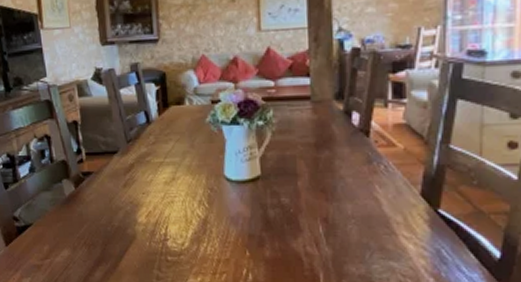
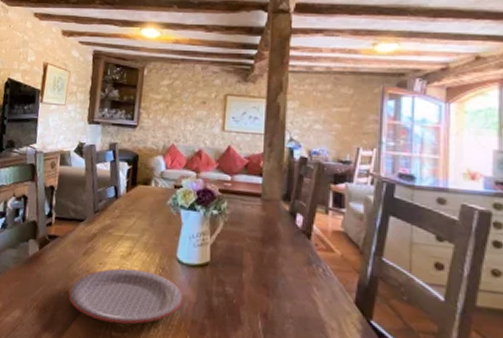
plate: none [115,194,237,249] -> present [68,268,183,325]

